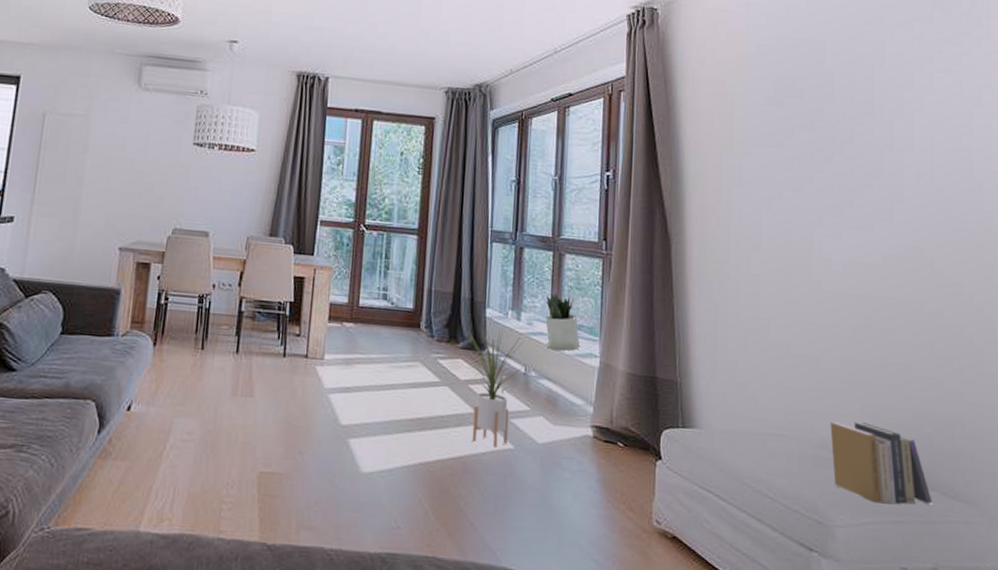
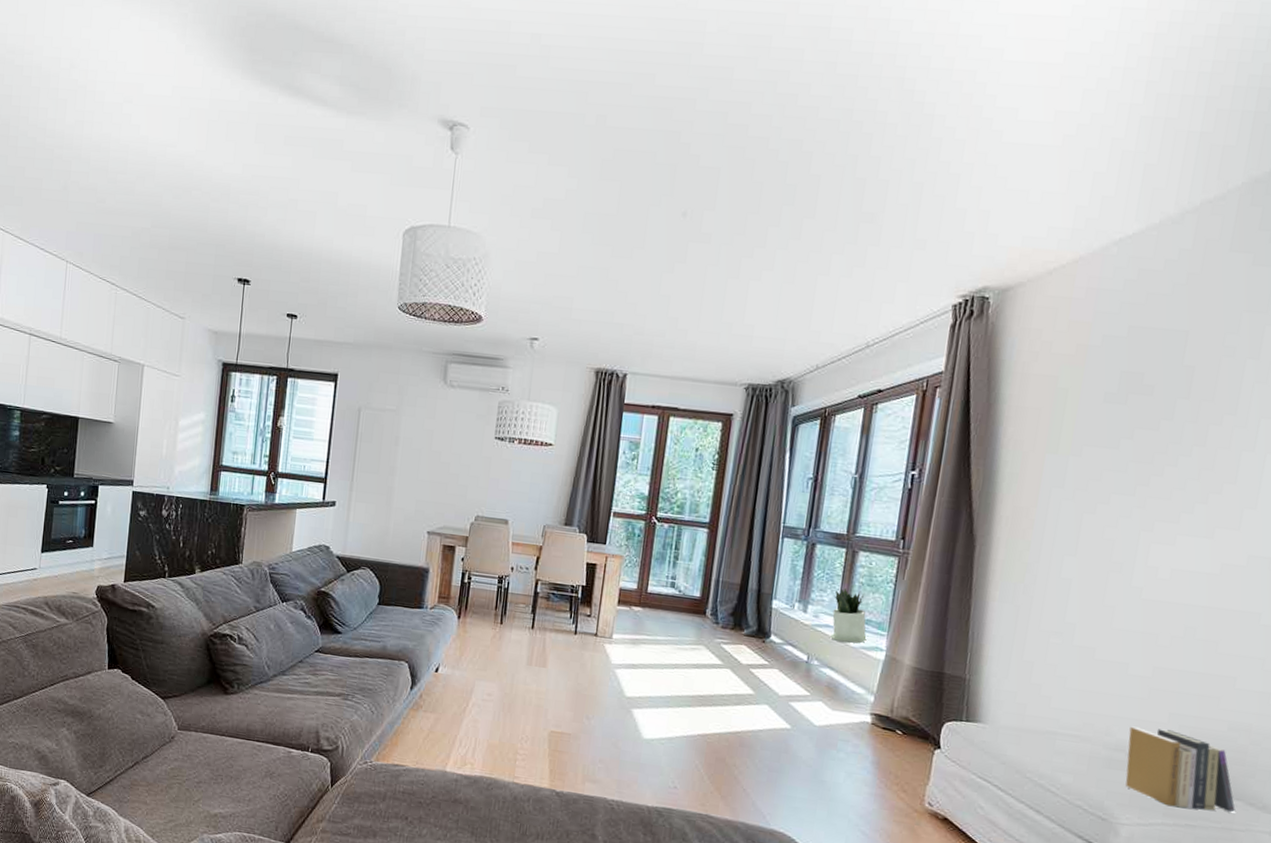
house plant: present [466,326,525,449] -> none [749,616,809,727]

